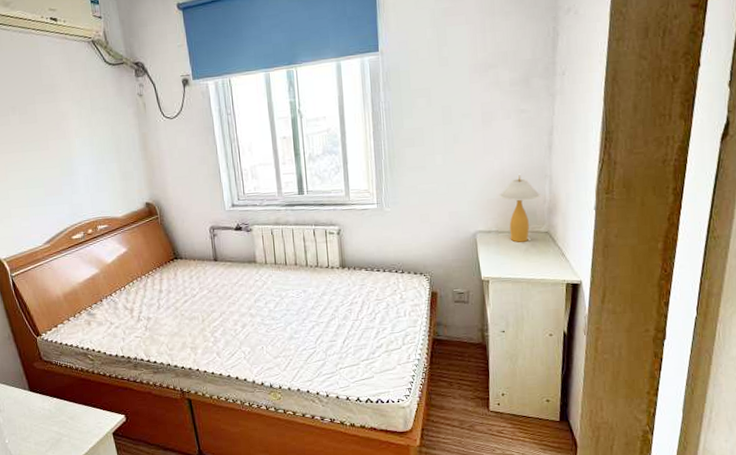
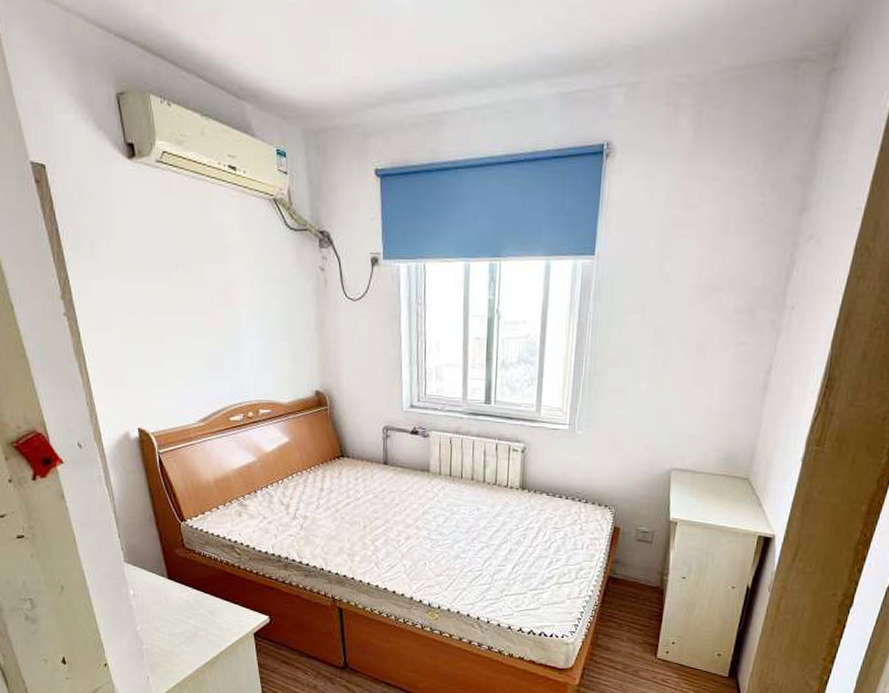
table lamp: present [499,175,541,242] -> none [702,413,747,486]

